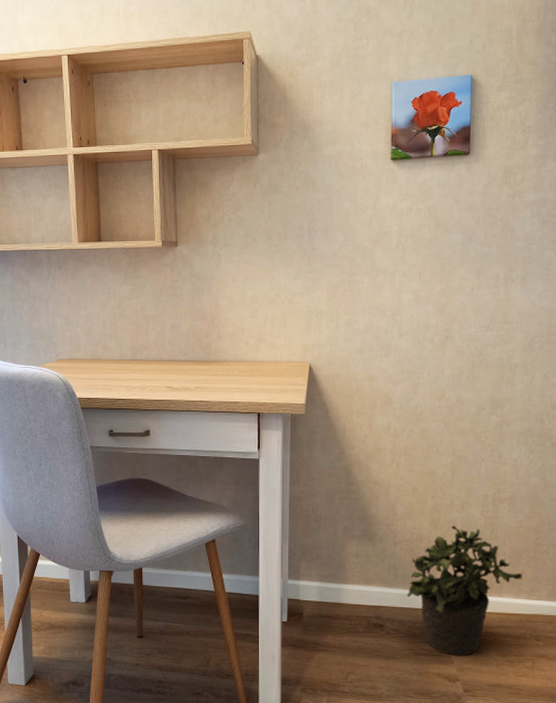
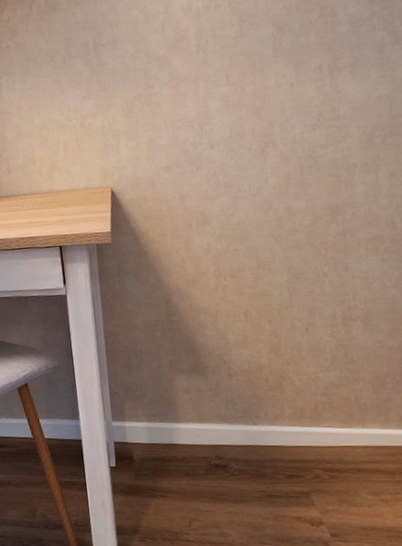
potted plant: present [407,525,522,656] -> none [250,351,390,497]

